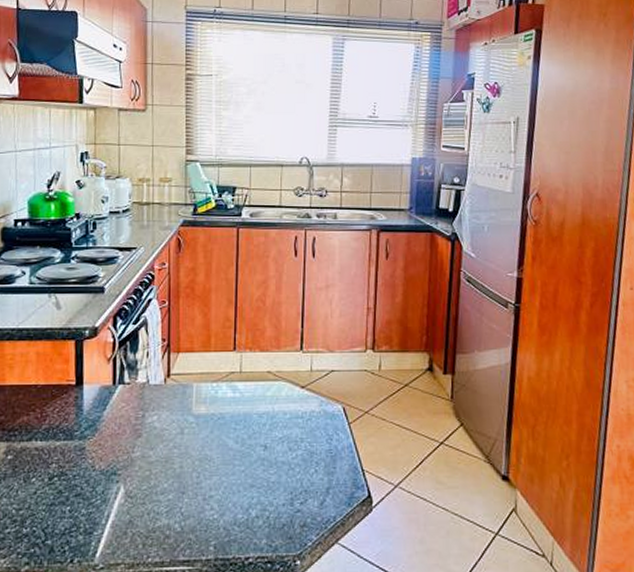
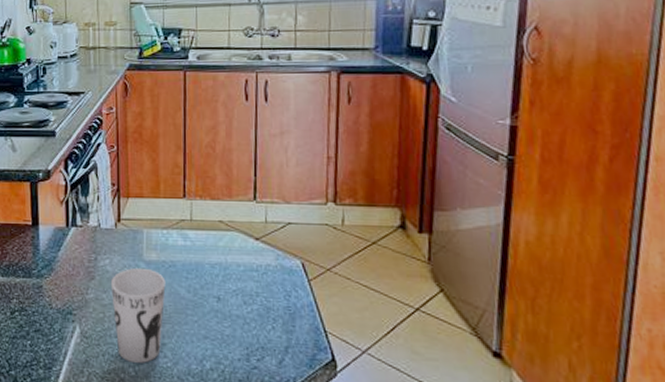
cup: none [158,422,214,518] -> present [110,267,166,363]

